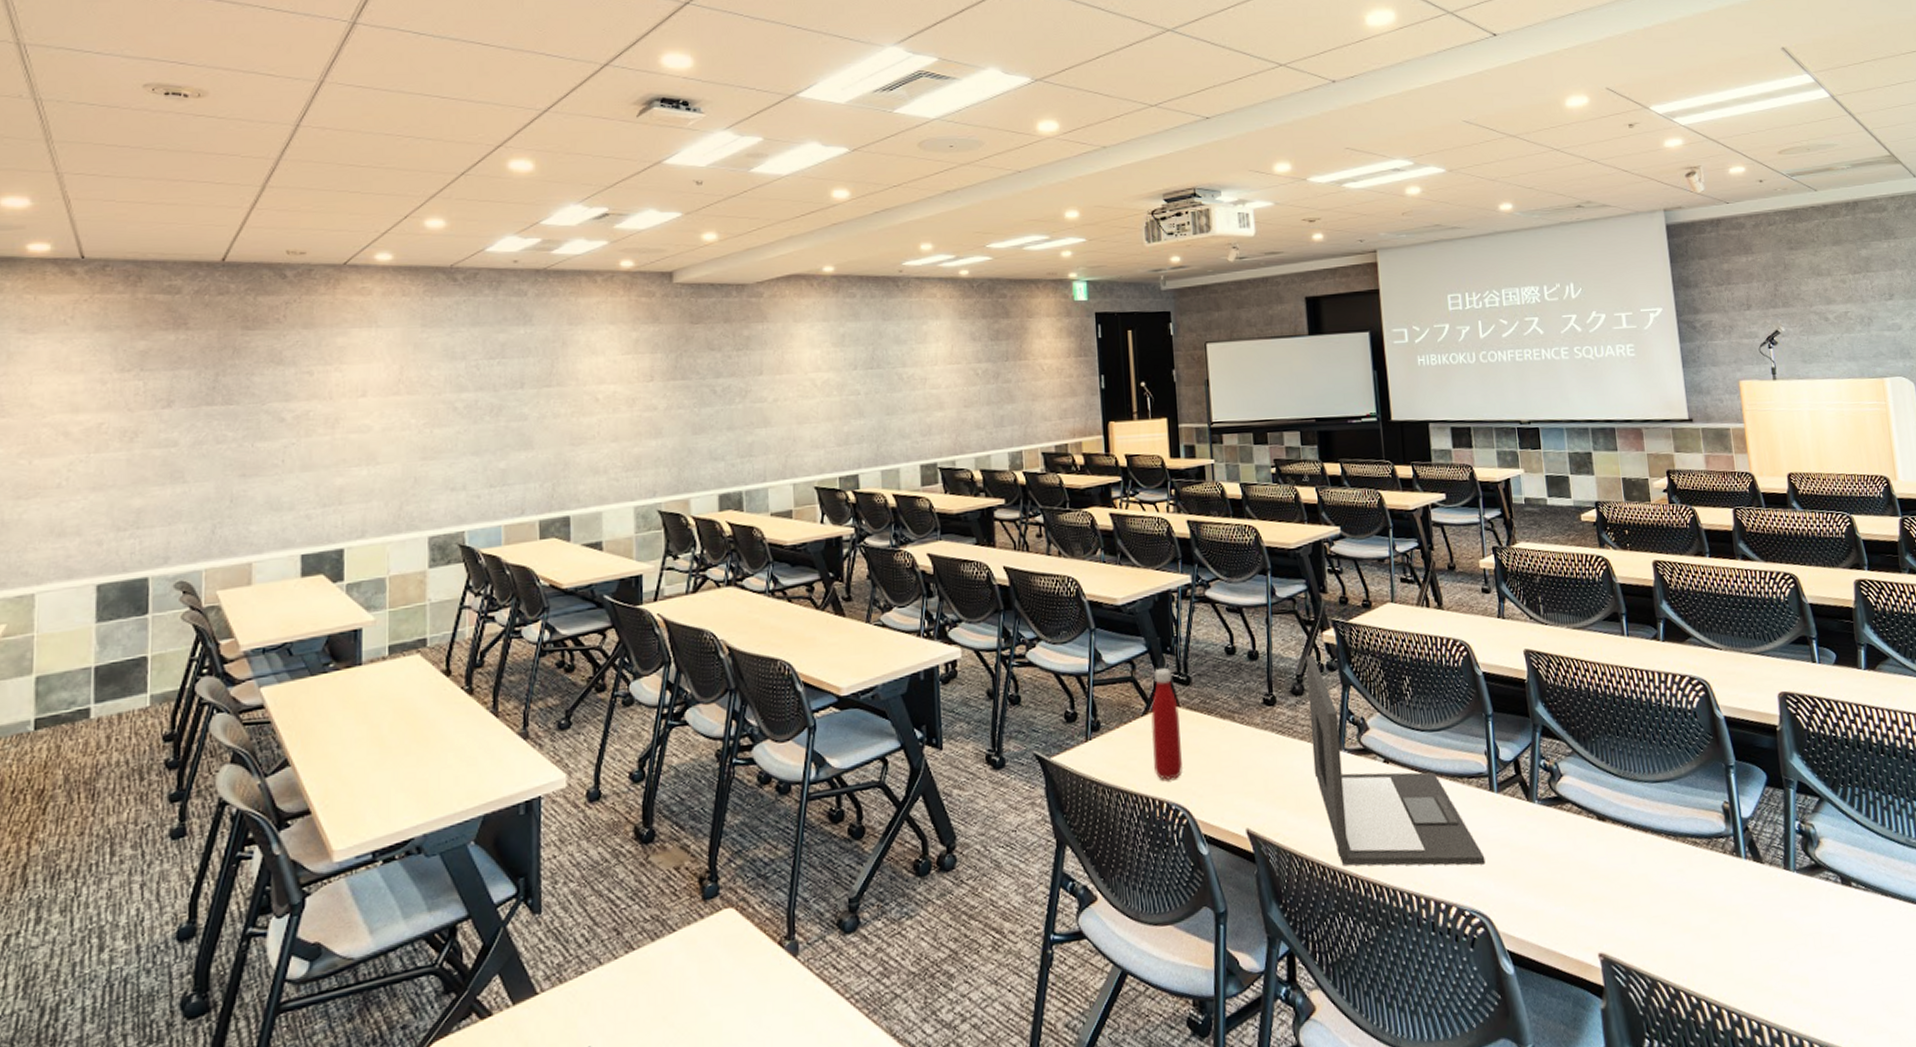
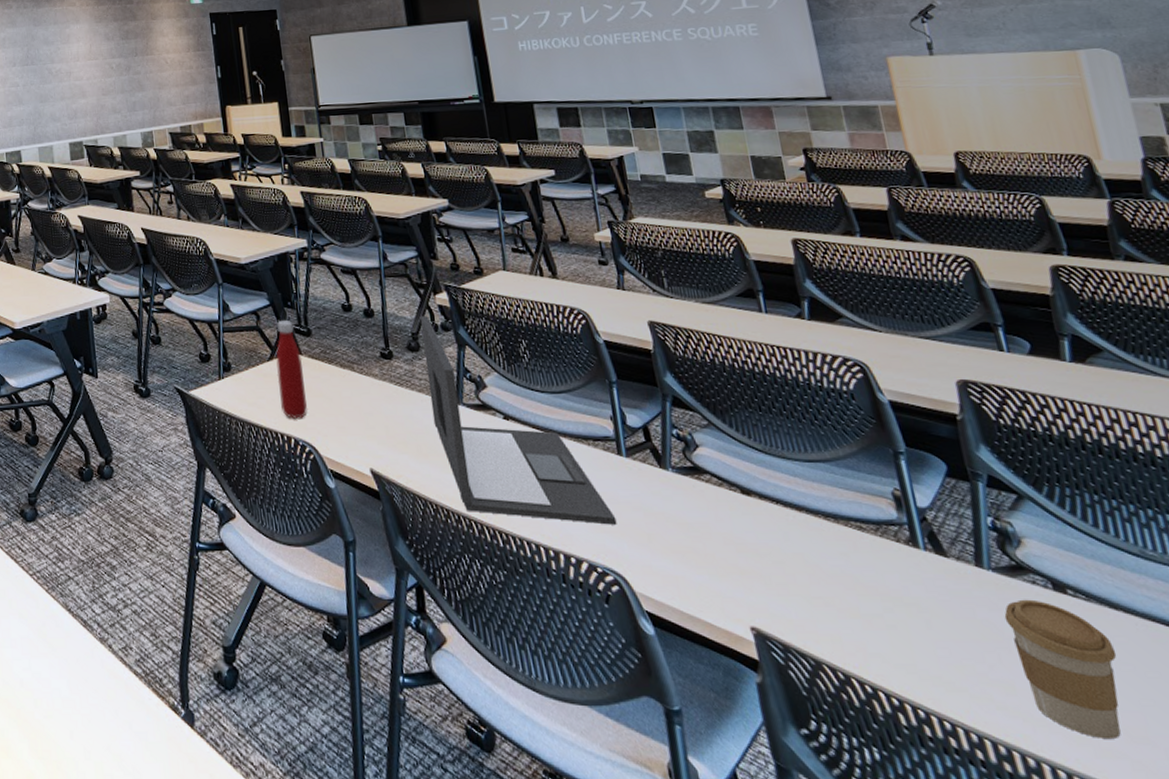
coffee cup: none [1803,895,1885,1018] -> present [1004,599,1121,740]

